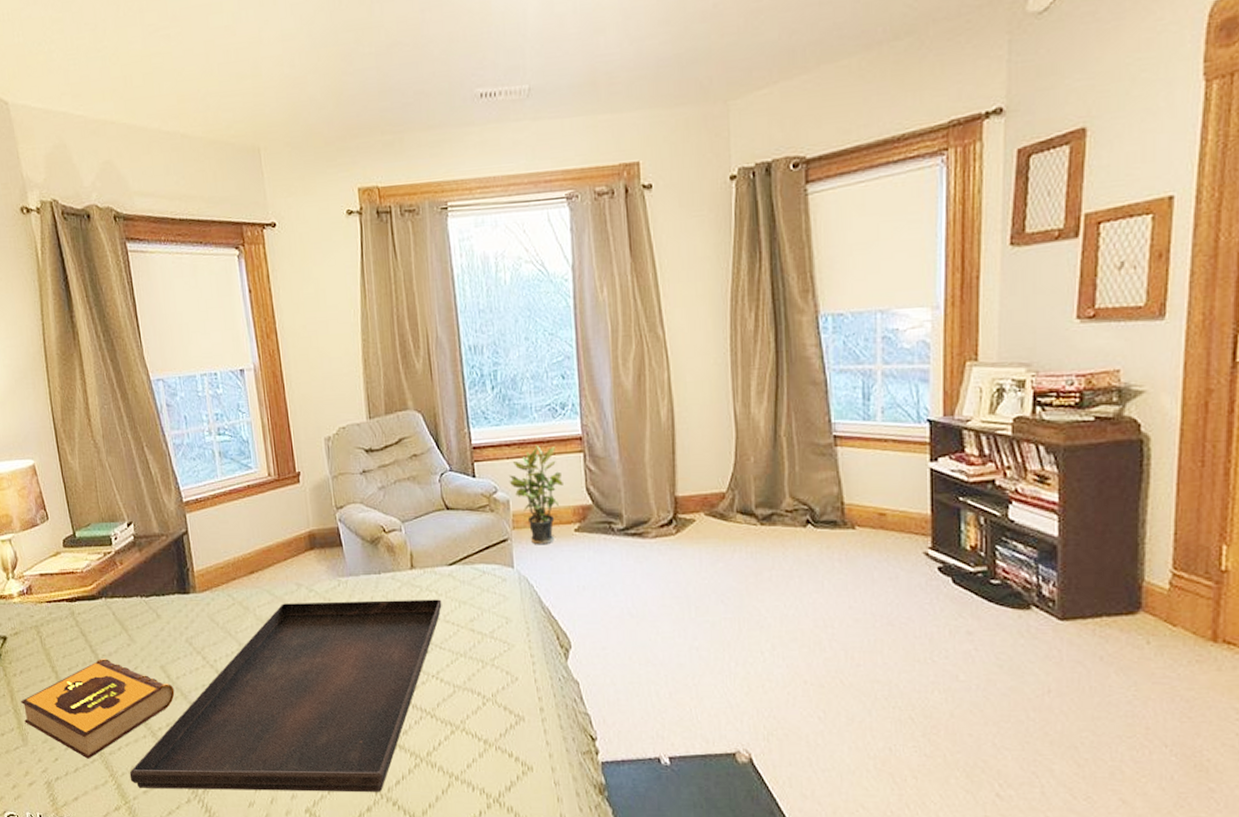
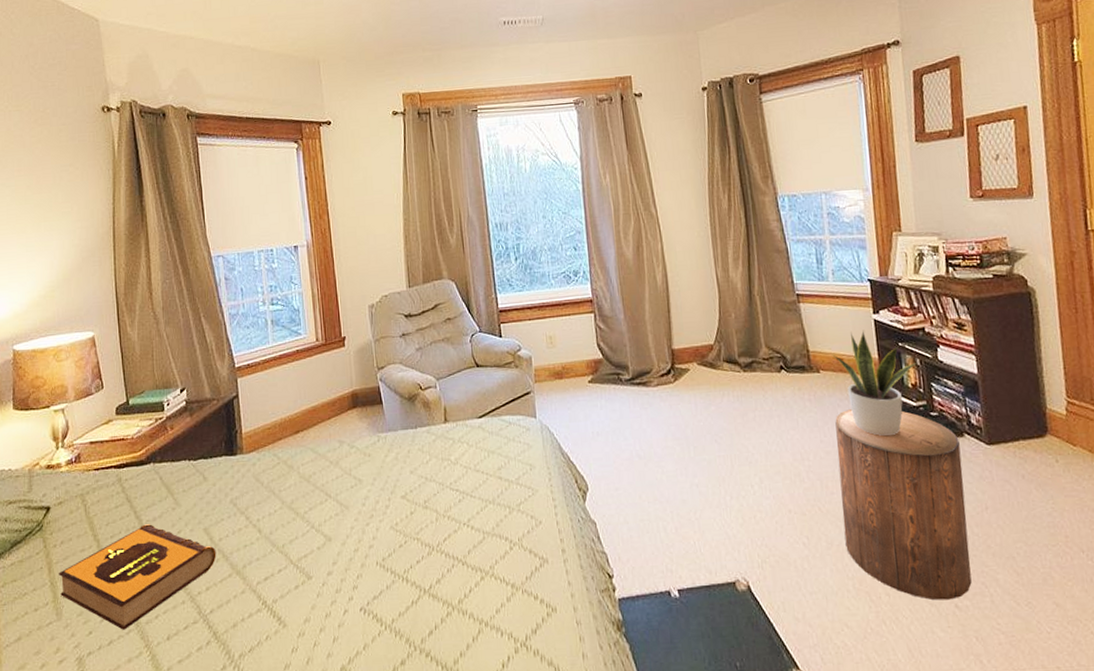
serving tray: present [129,599,442,792] -> none [165,450,473,657]
potted plant: present [508,445,563,545] -> none [530,307,578,396]
stool: none [868,573,1024,788] -> present [835,409,972,601]
potted plant: none [872,480,981,605] -> present [832,330,918,437]

